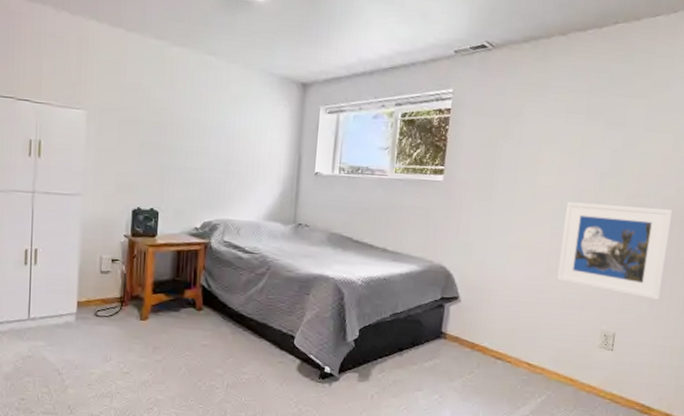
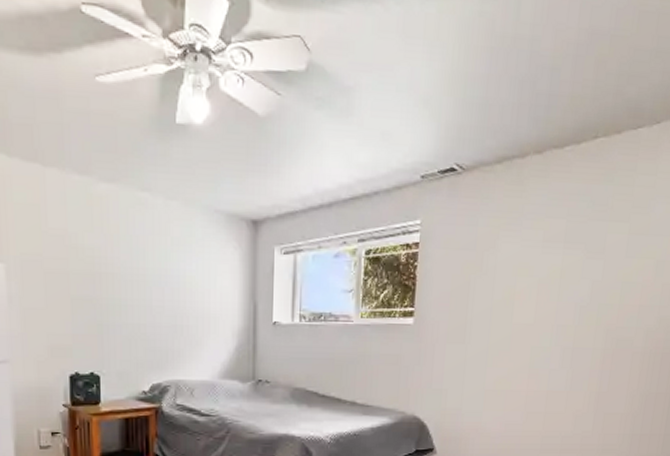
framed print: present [557,202,674,301] -> none [535,339,655,439]

